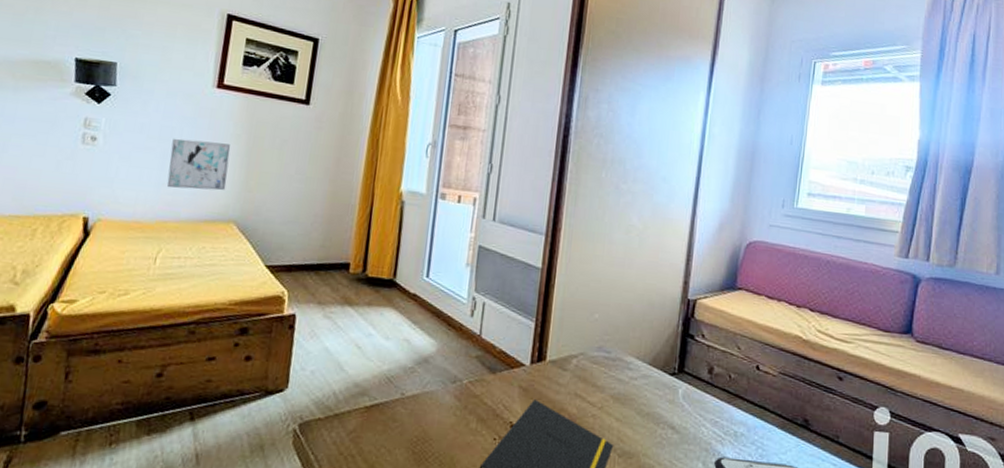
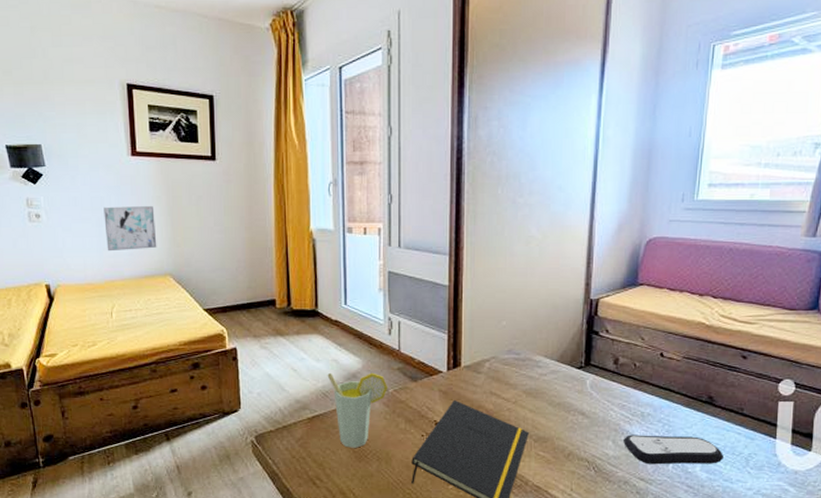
cup: none [395,353,463,448] -> present [327,372,388,448]

